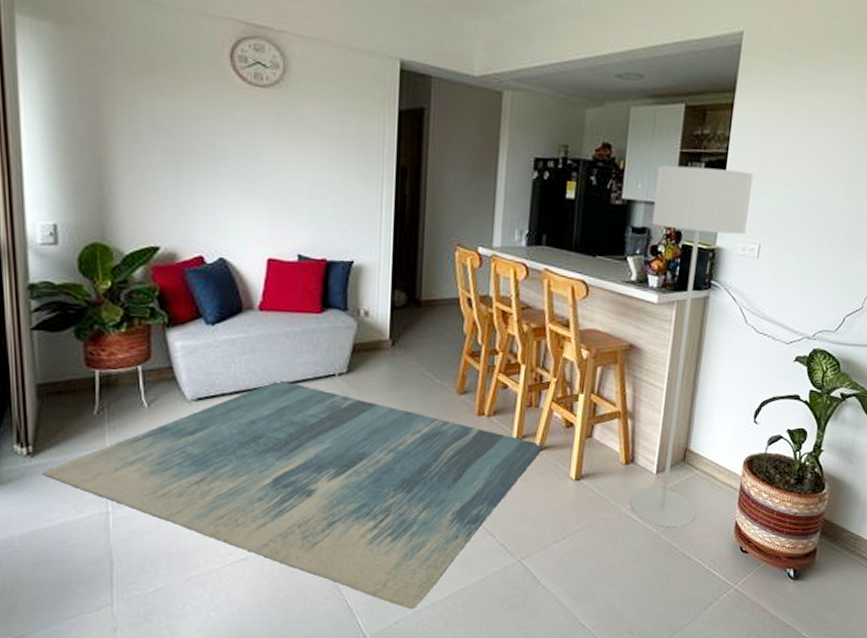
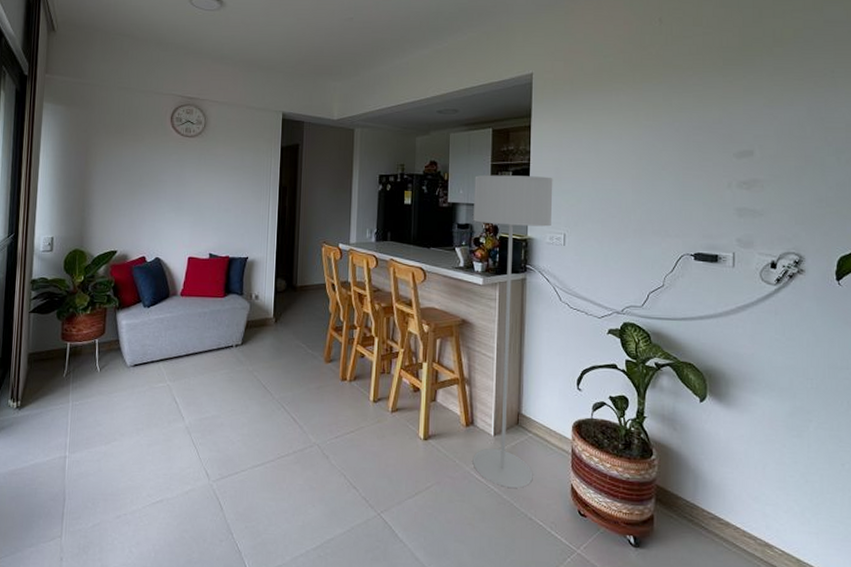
rug: present [42,380,543,609] -> none [24,350,395,555]

